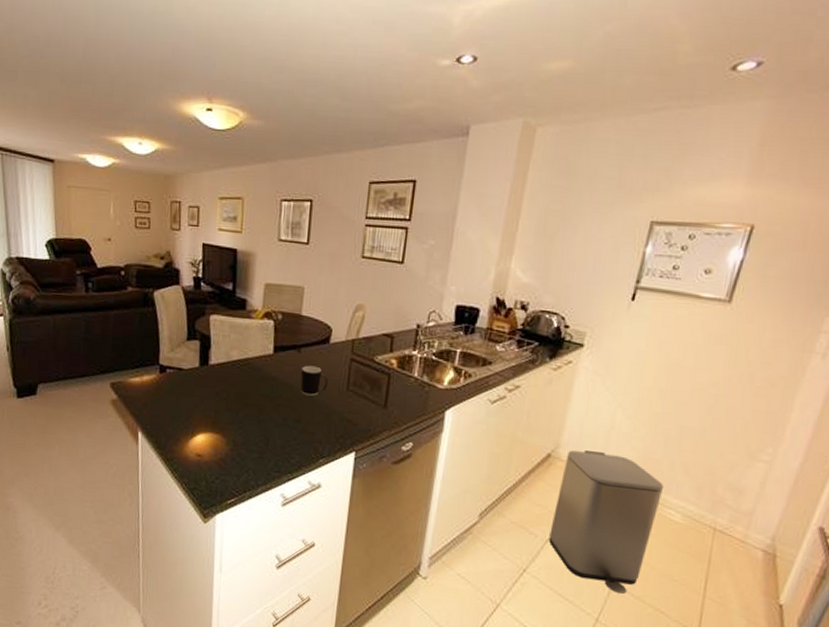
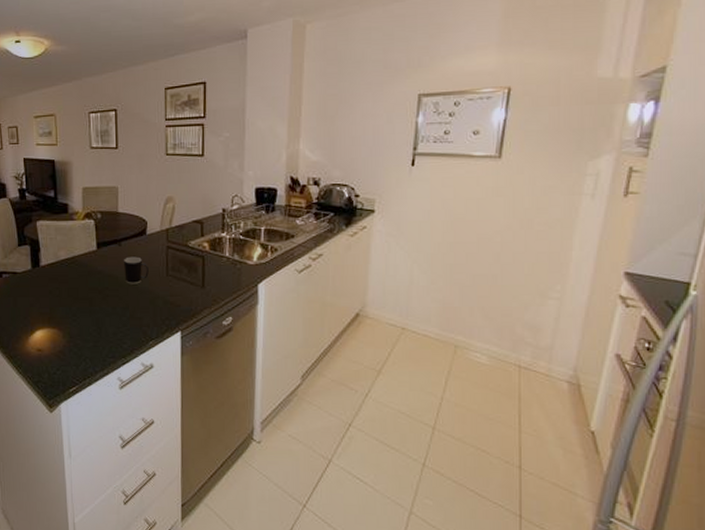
pedal bin: present [548,450,664,594] -> none [368,307,467,437]

